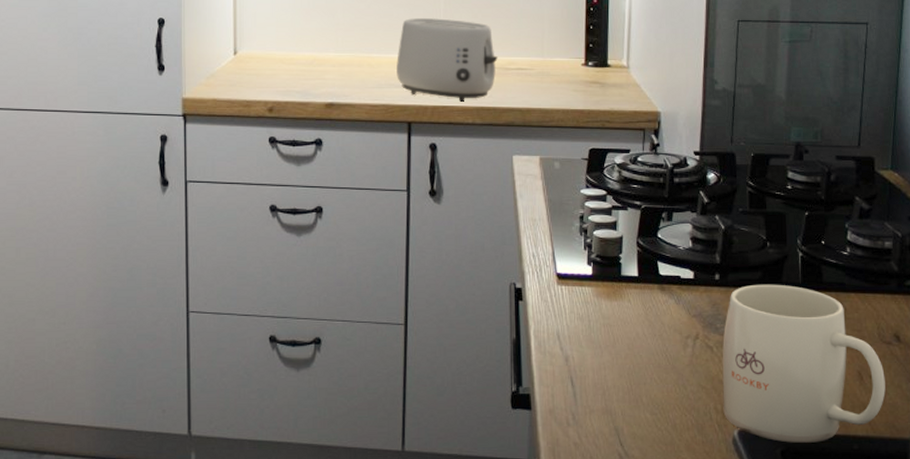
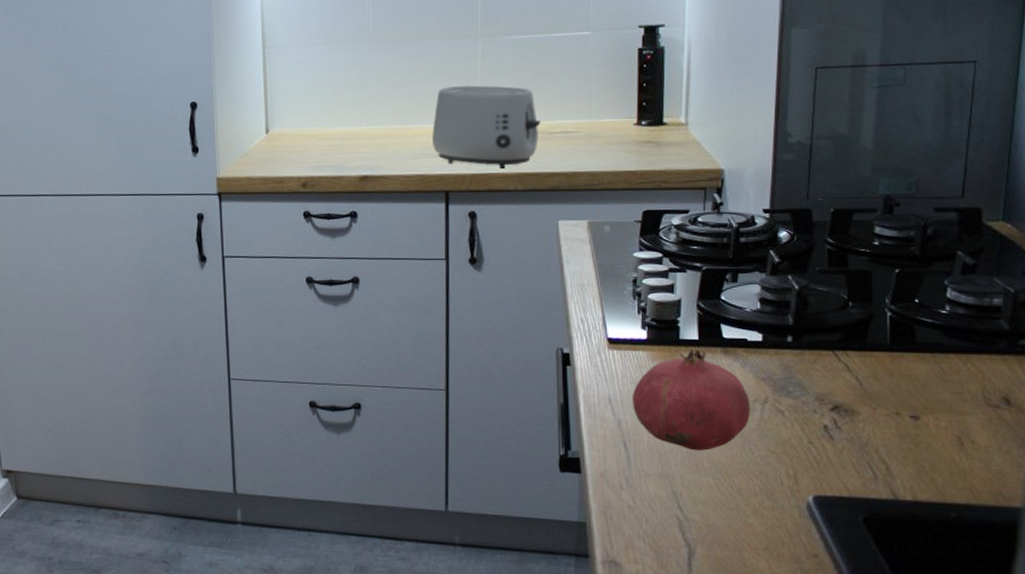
fruit: none [578,285,684,386] -> present [631,348,751,451]
mug: present [722,284,886,443] -> none [795,345,991,510]

